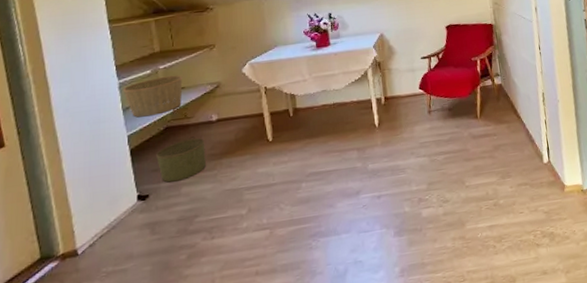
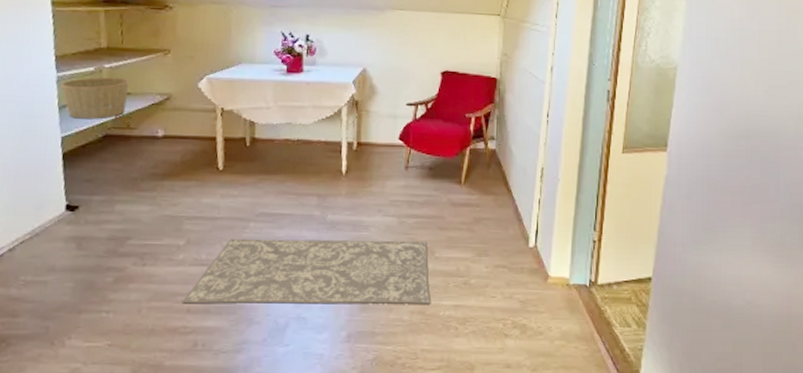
basket: present [156,136,206,183] -> none [91,150,147,197]
rug: none [250,173,469,268] -> present [182,238,431,304]

